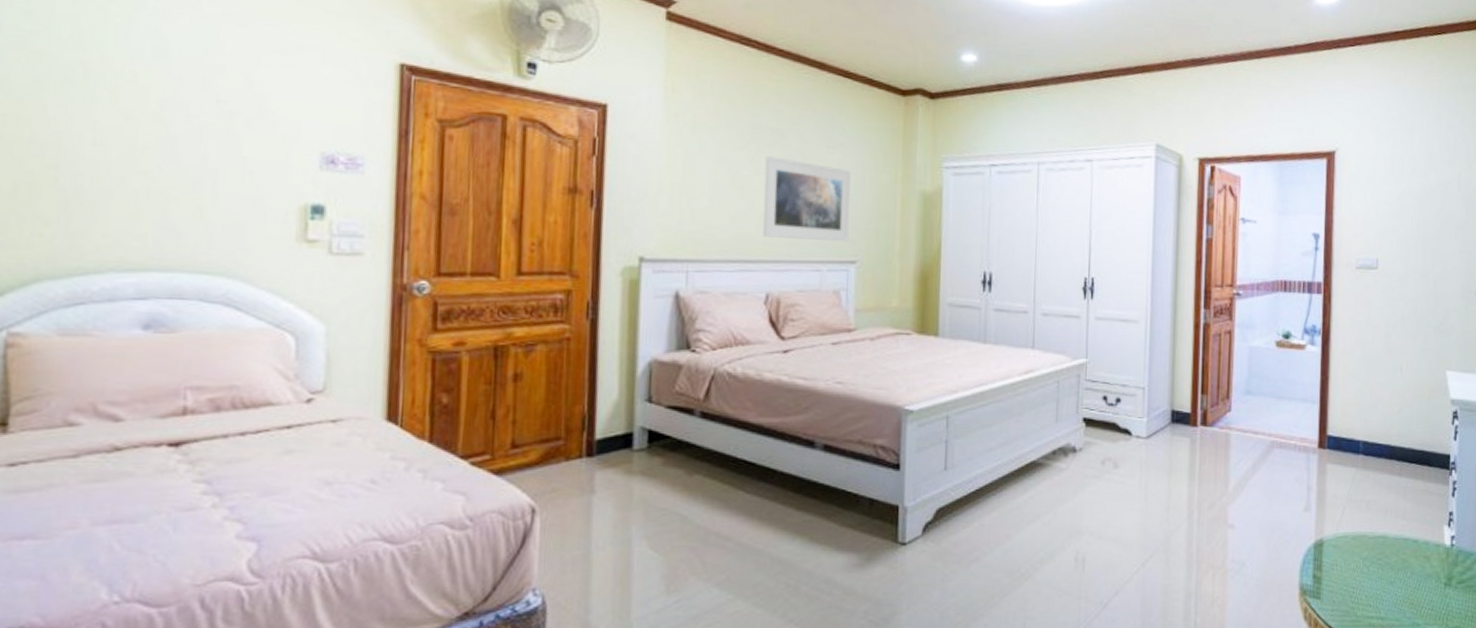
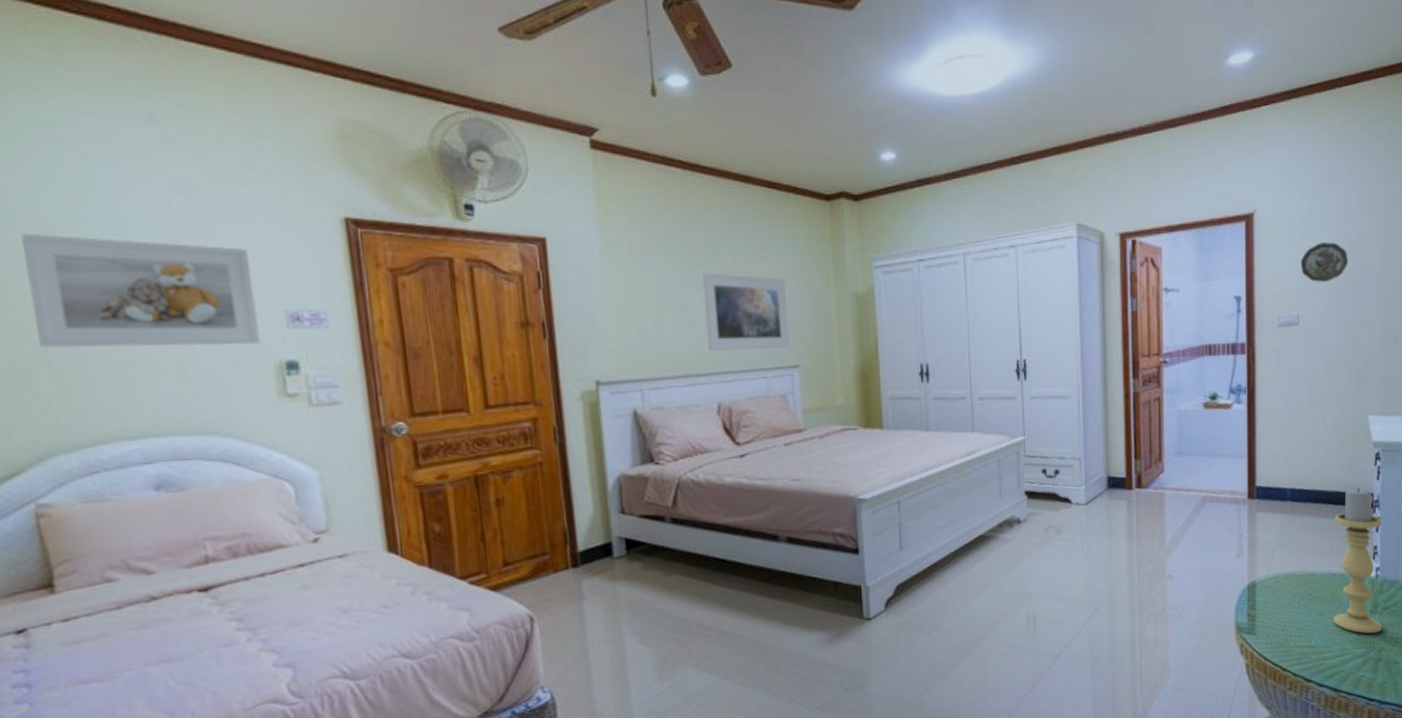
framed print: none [50,45,292,184] -> present [21,233,260,348]
decorative plate: none [1381,187,1430,228] -> present [1300,242,1349,282]
candle holder: none [1404,447,1459,609] -> present [1333,487,1383,634]

